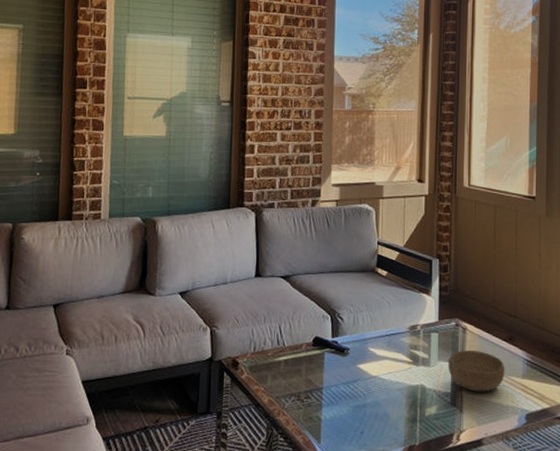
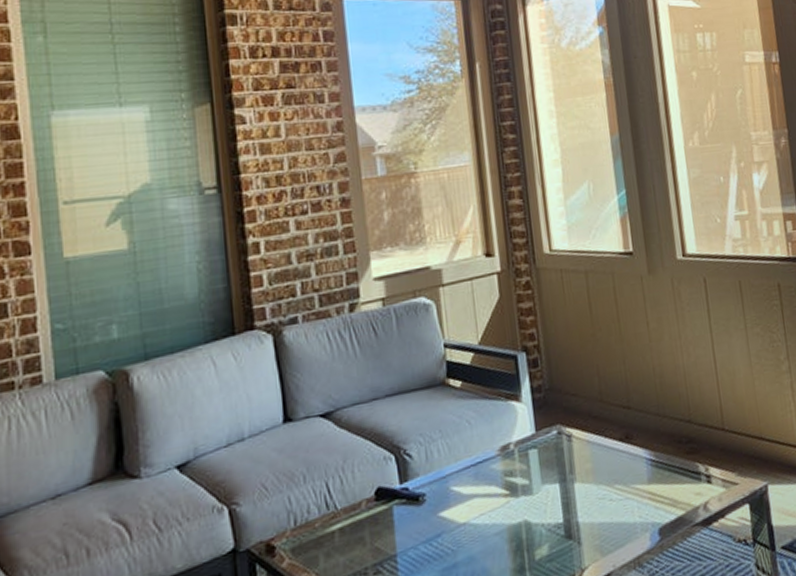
bowl: present [447,350,505,392] -> none [554,460,627,515]

